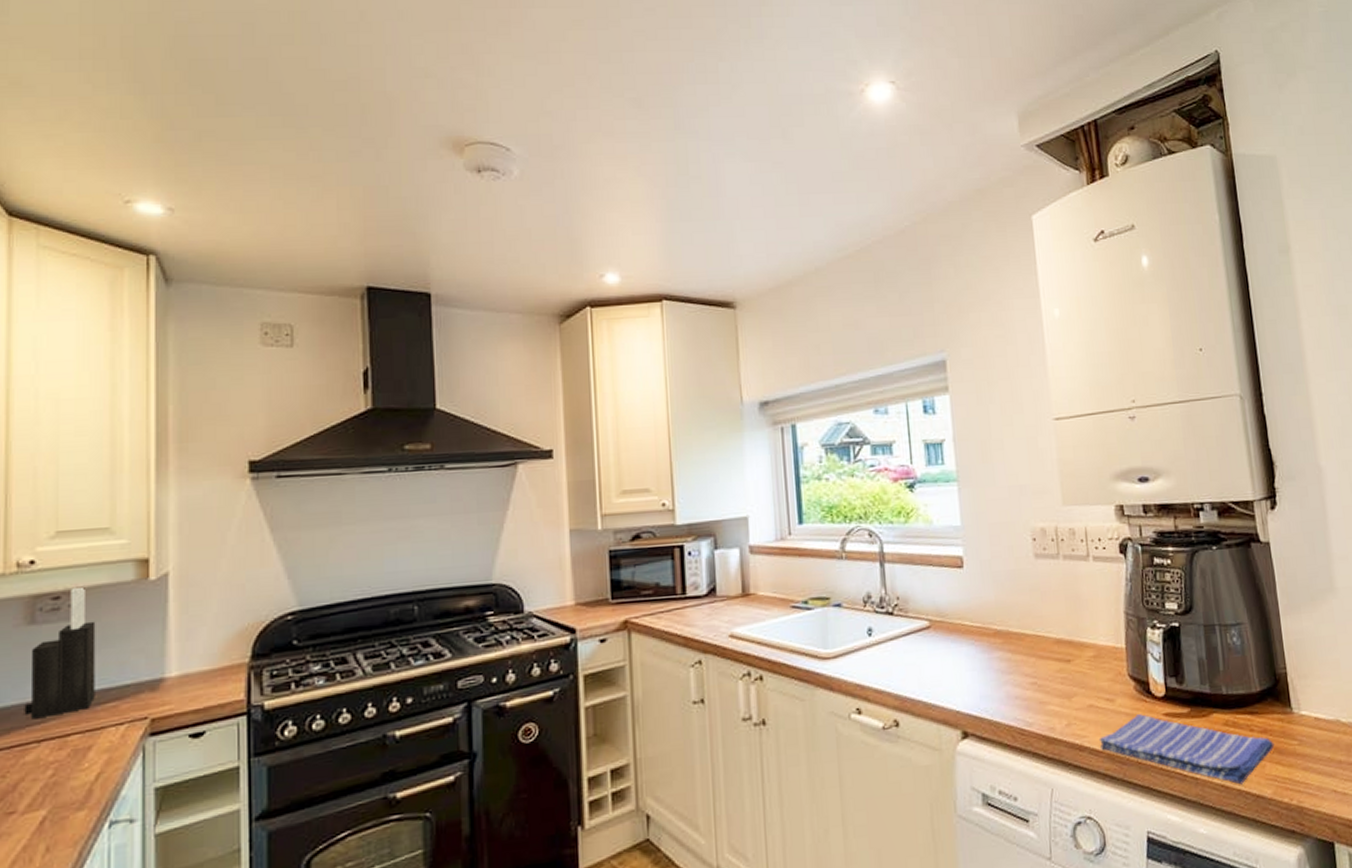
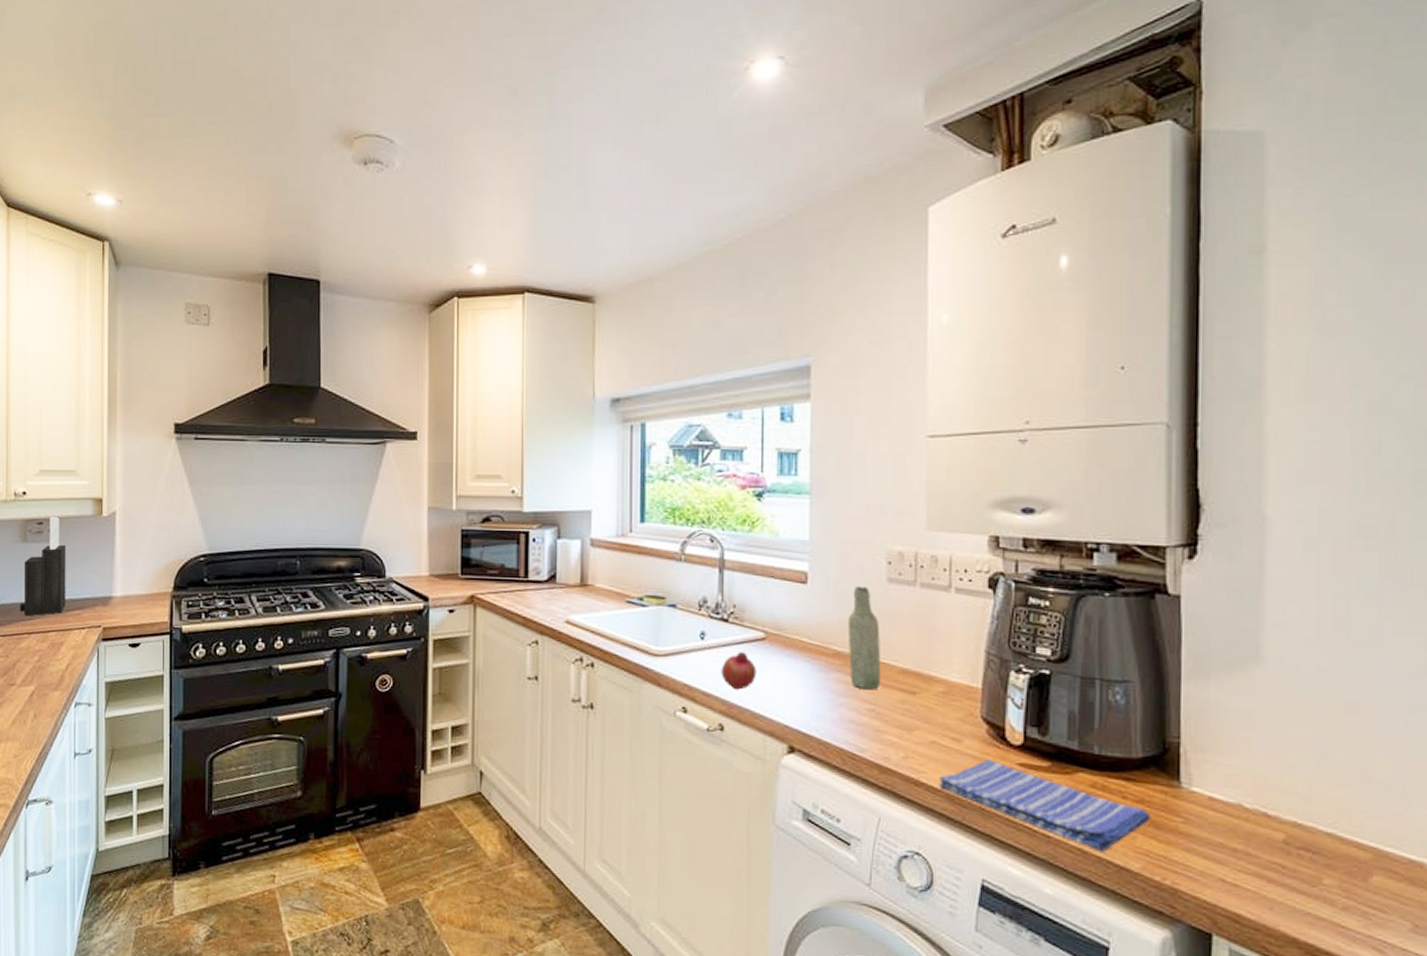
fruit: none [890,643,926,683] -> present [721,652,757,690]
bottle: none [1003,564,1039,665] -> present [847,586,881,690]

